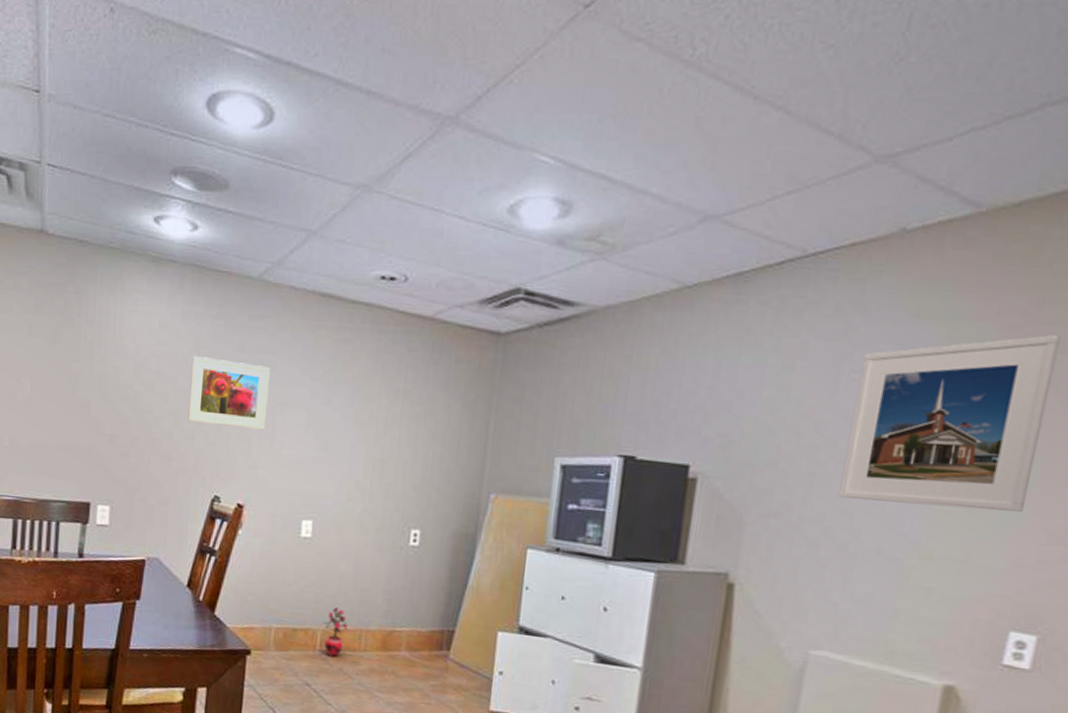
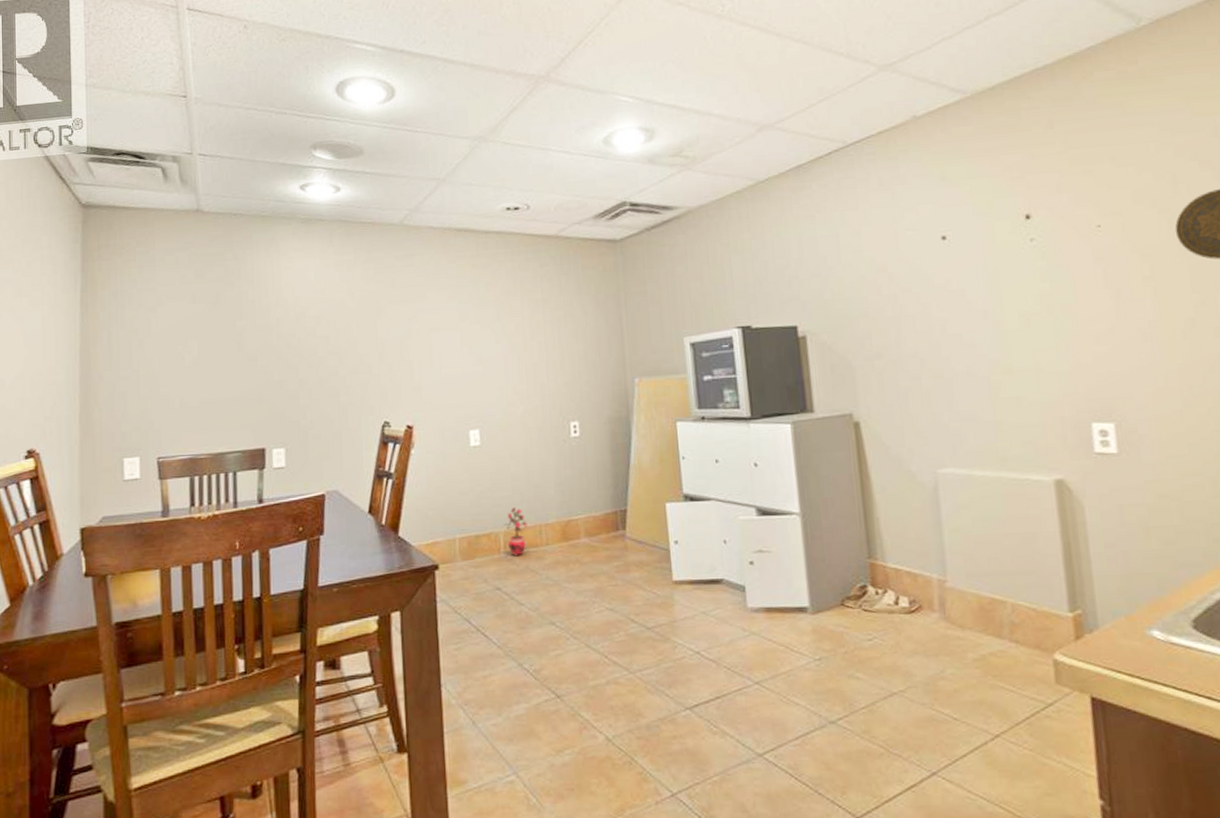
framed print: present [188,355,270,430] -> none [348,297,424,358]
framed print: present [838,335,1061,512] -> none [913,180,1070,334]

